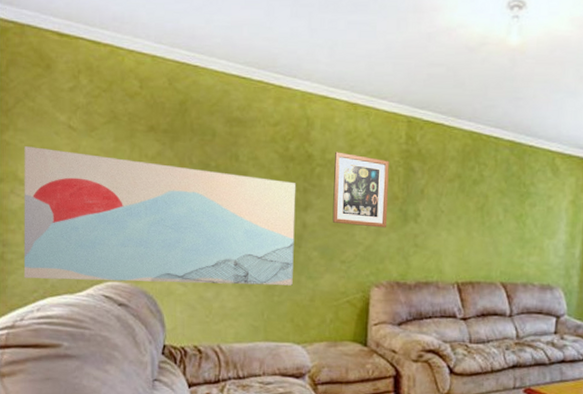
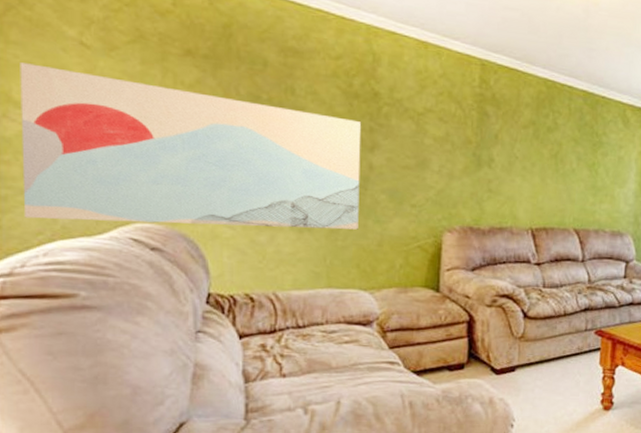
wall art: present [332,151,389,228] -> none [401,91,462,172]

